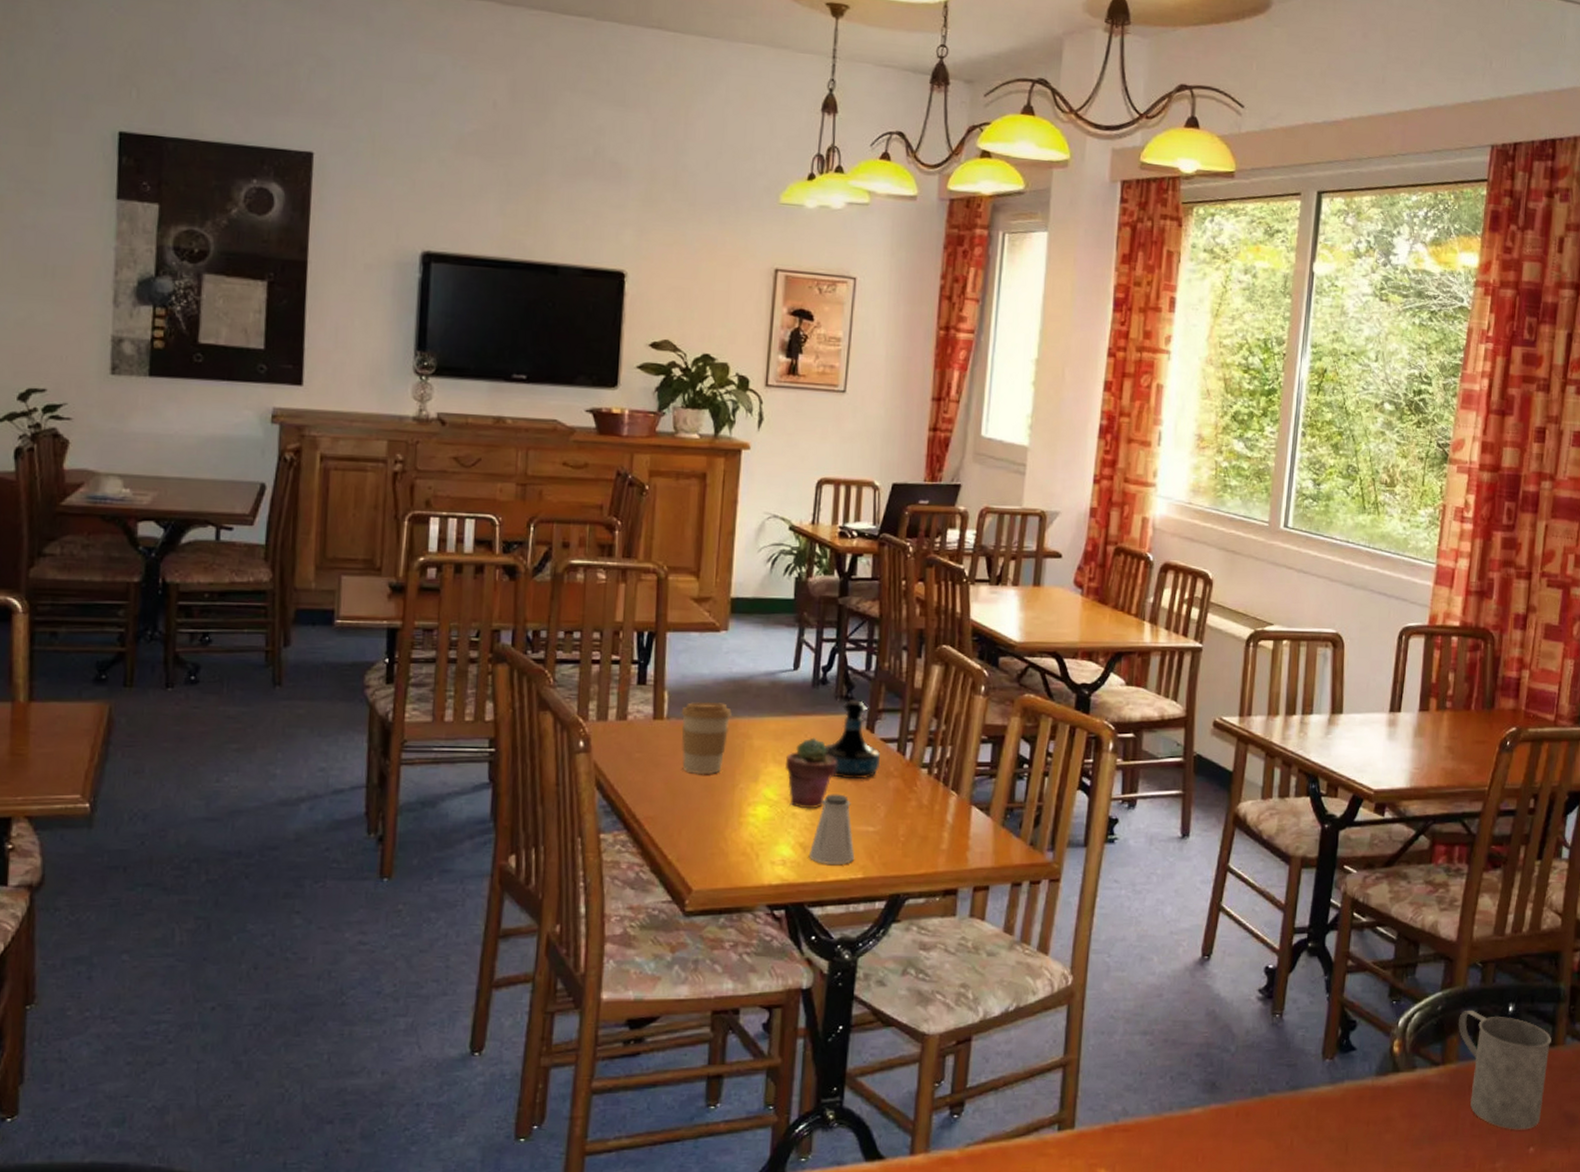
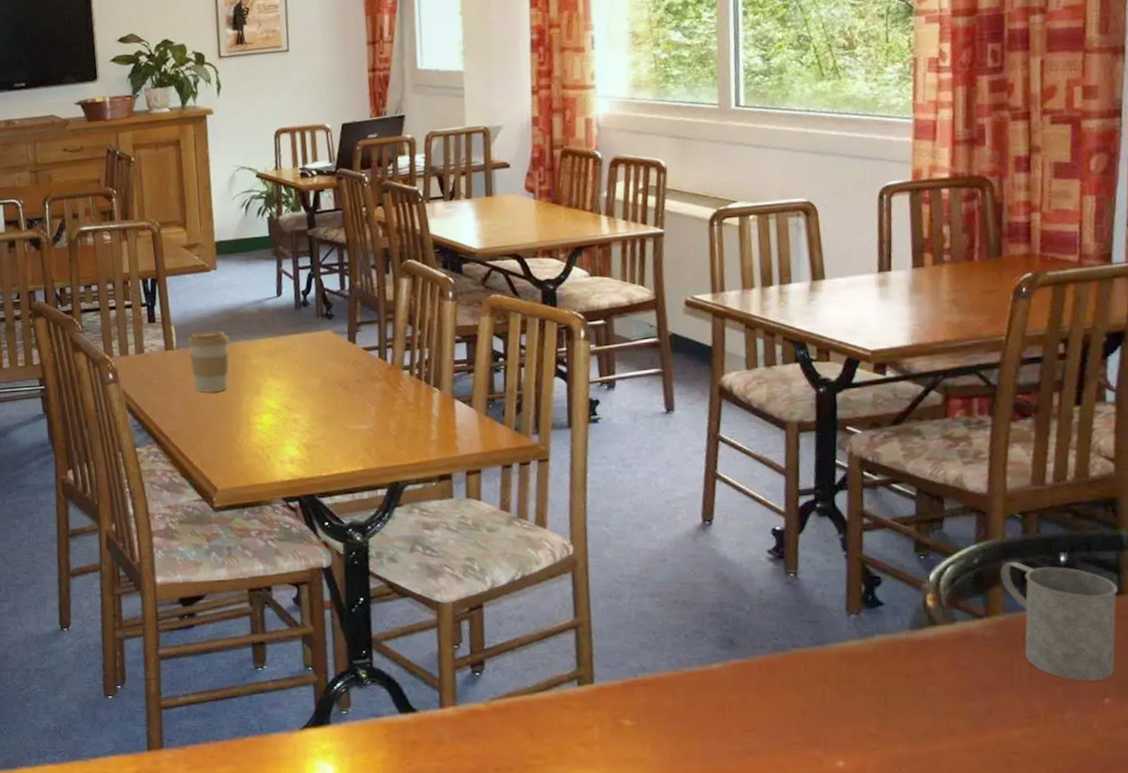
potted succulent: present [784,737,837,809] -> none [281,352,327,415]
saltshaker: present [808,794,855,864] -> none [312,399,354,460]
tequila bottle: present [824,700,881,780] -> none [313,316,366,385]

